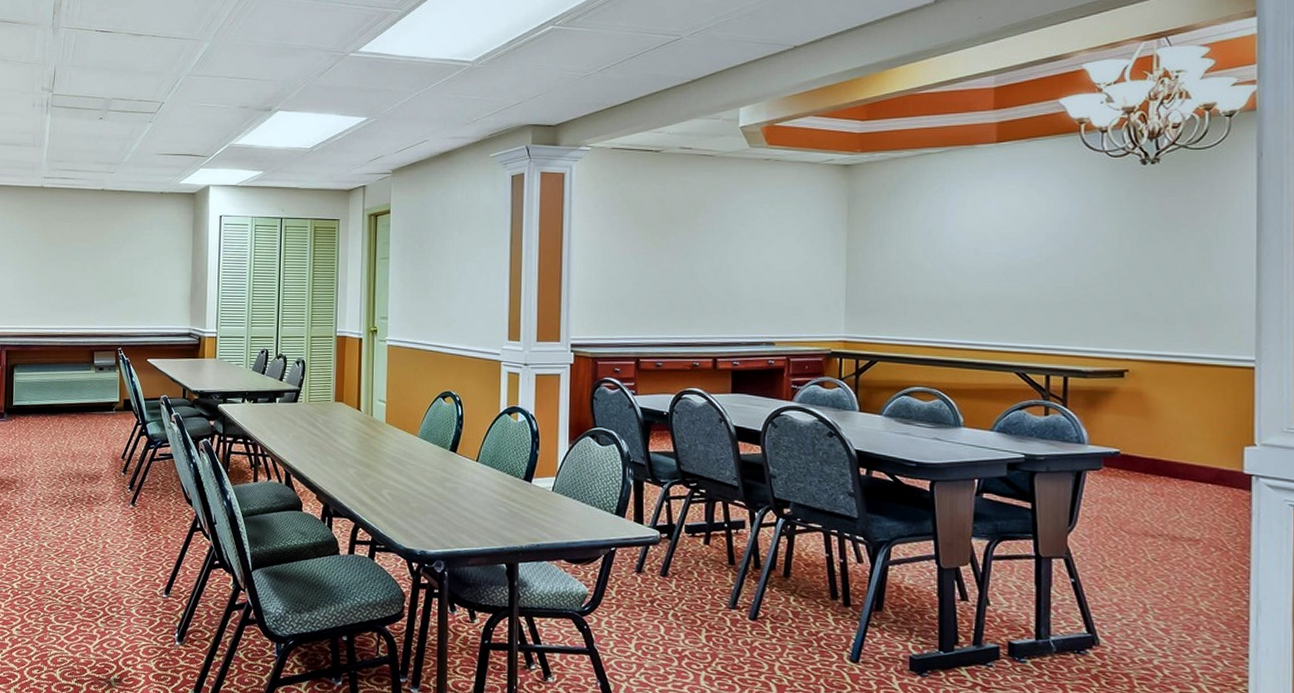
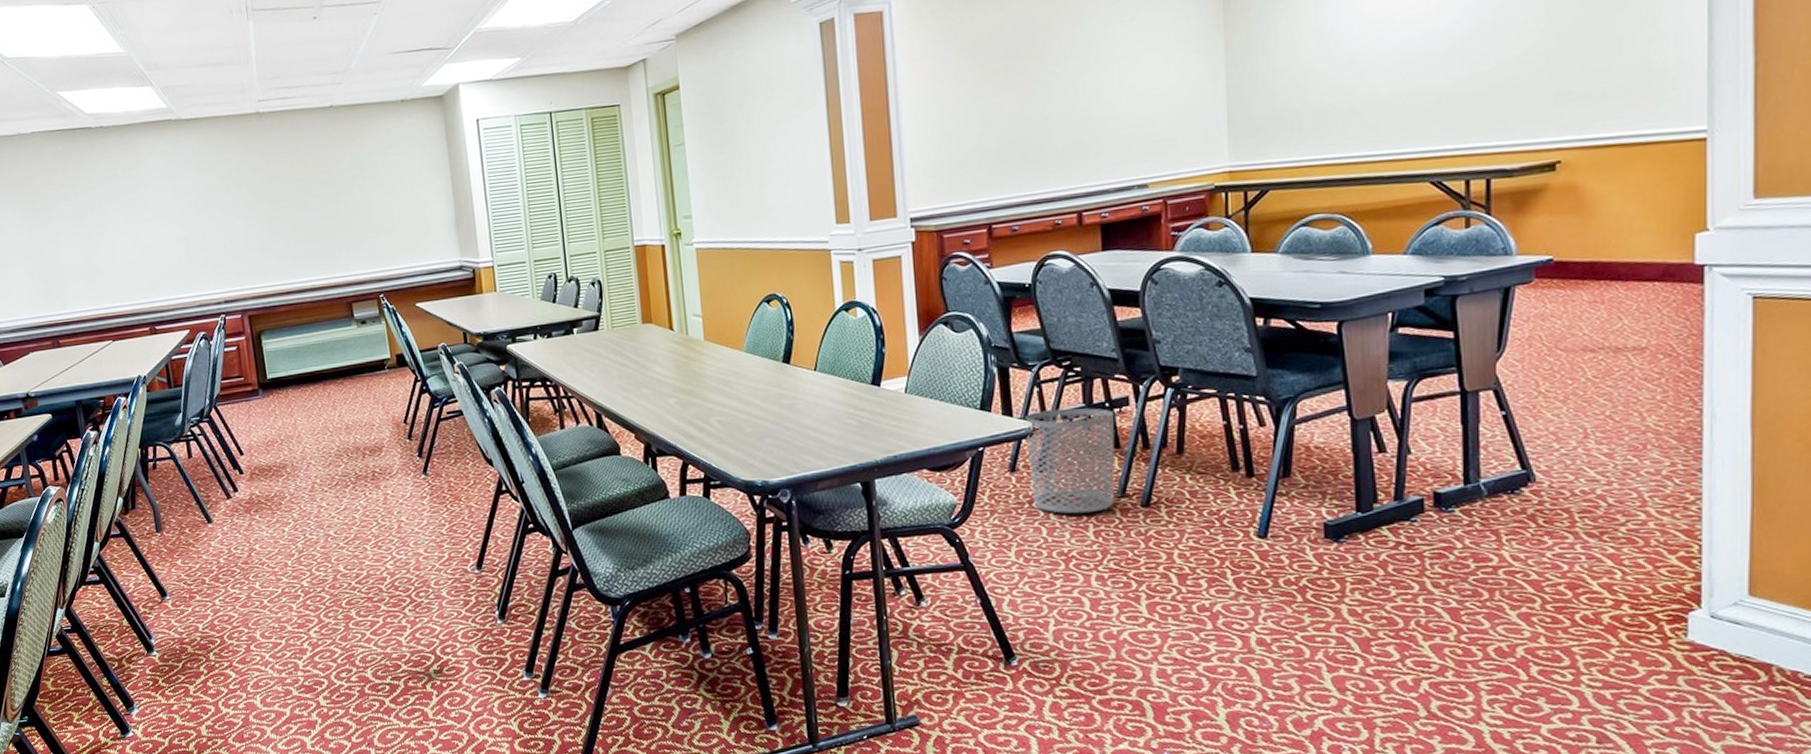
waste bin: none [653,522,732,619] -> present [1025,408,1115,514]

